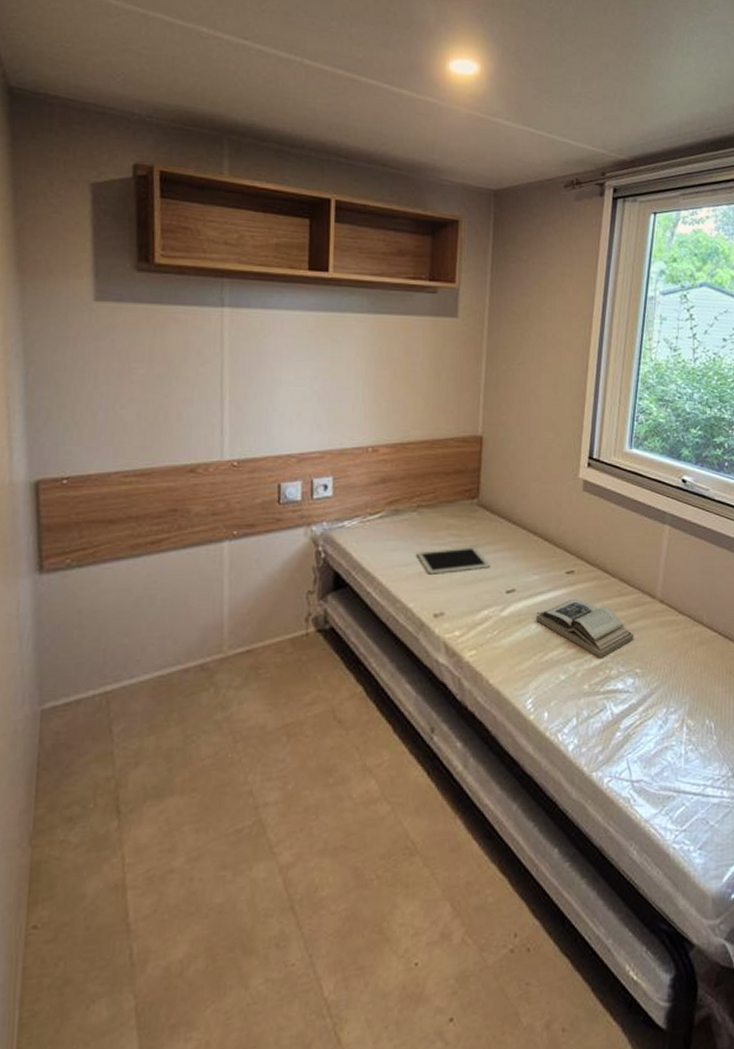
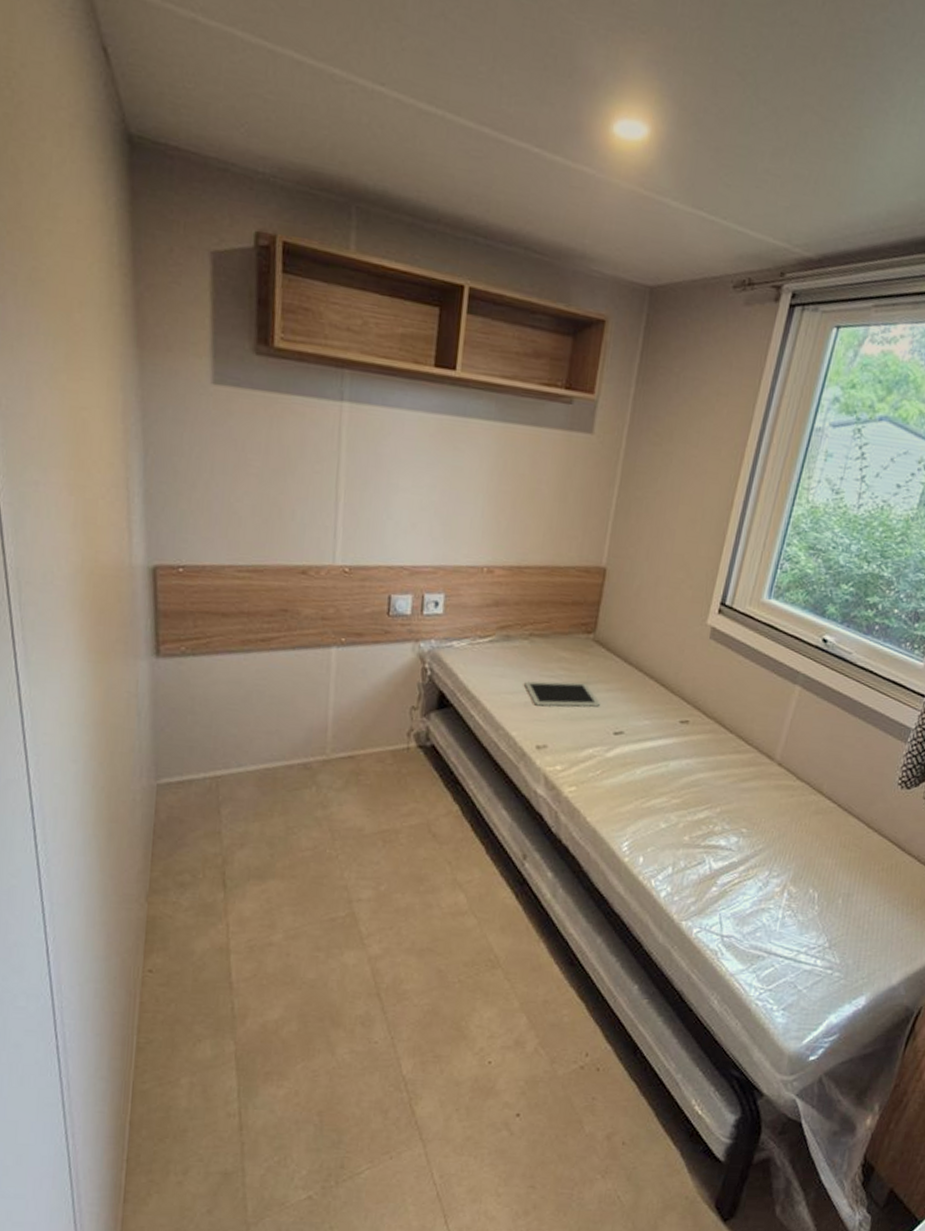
book: present [536,598,634,658] -> none [642,749,745,813]

